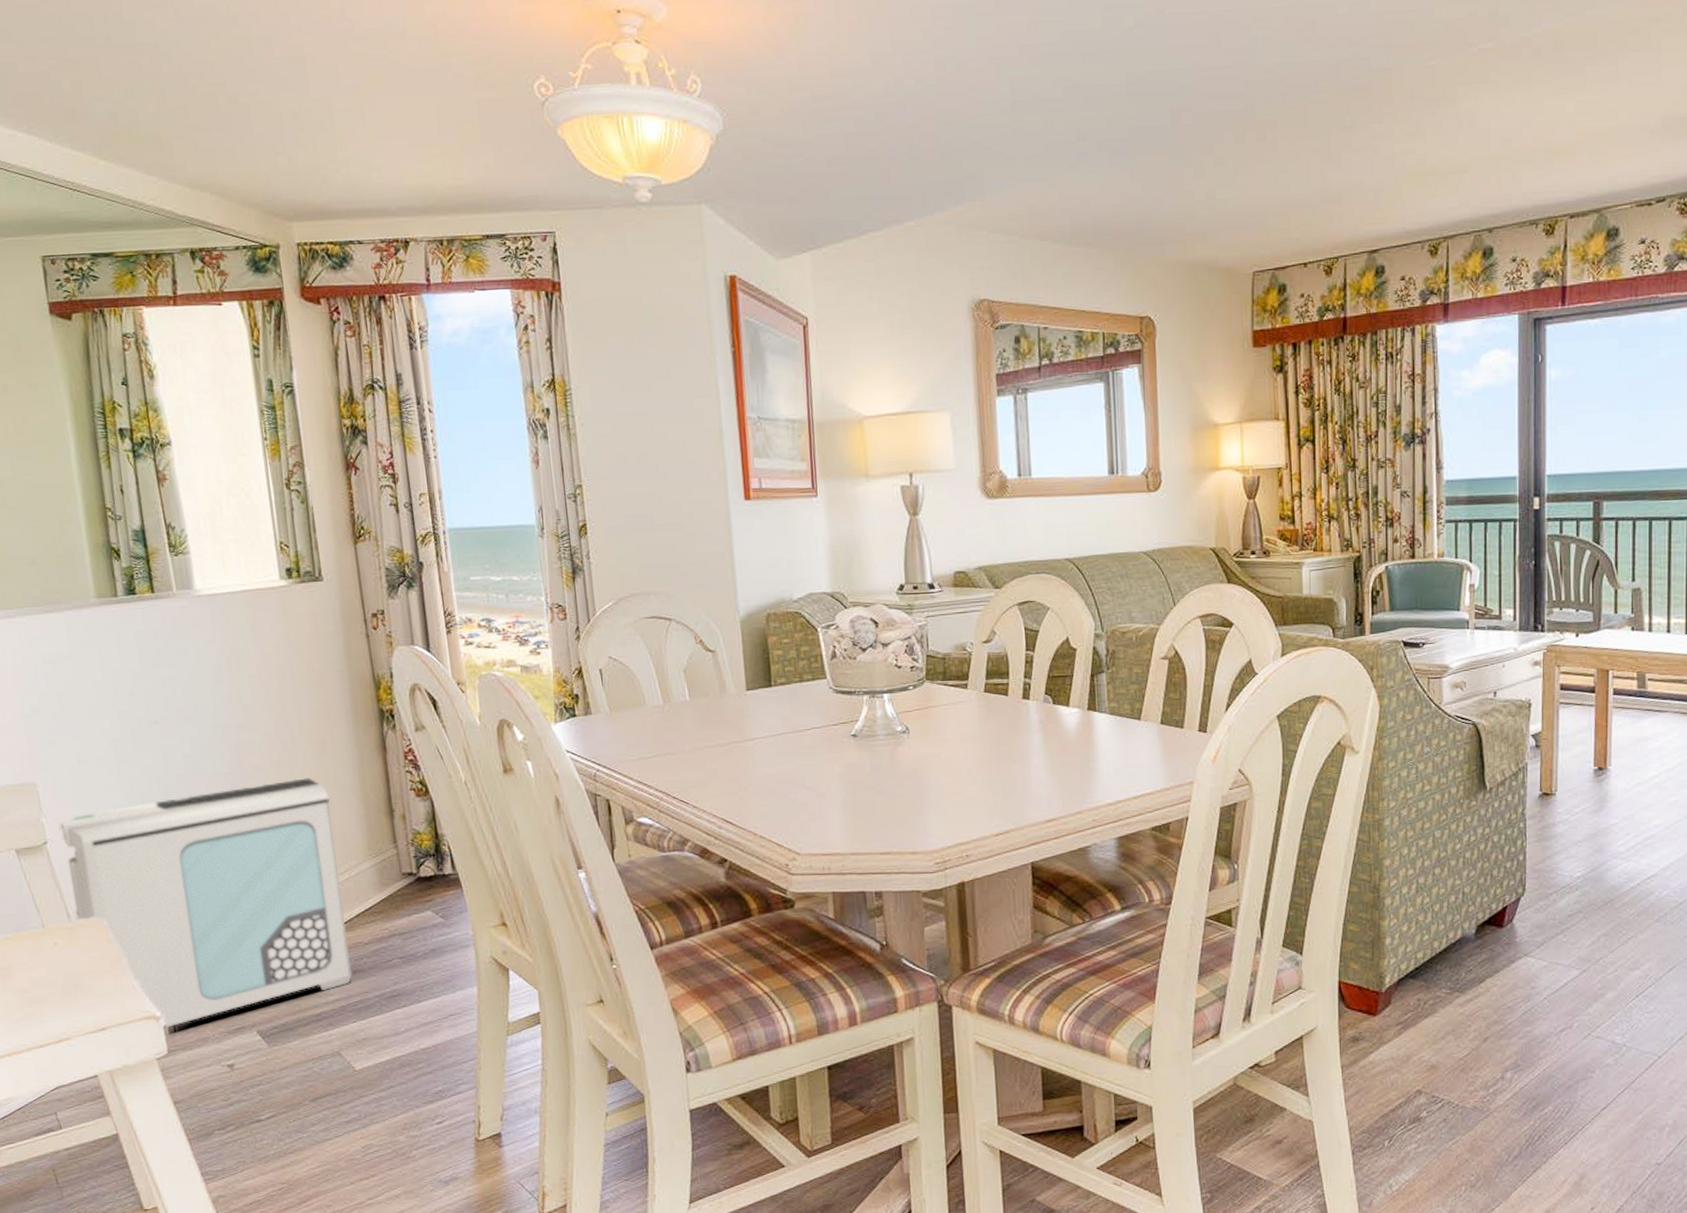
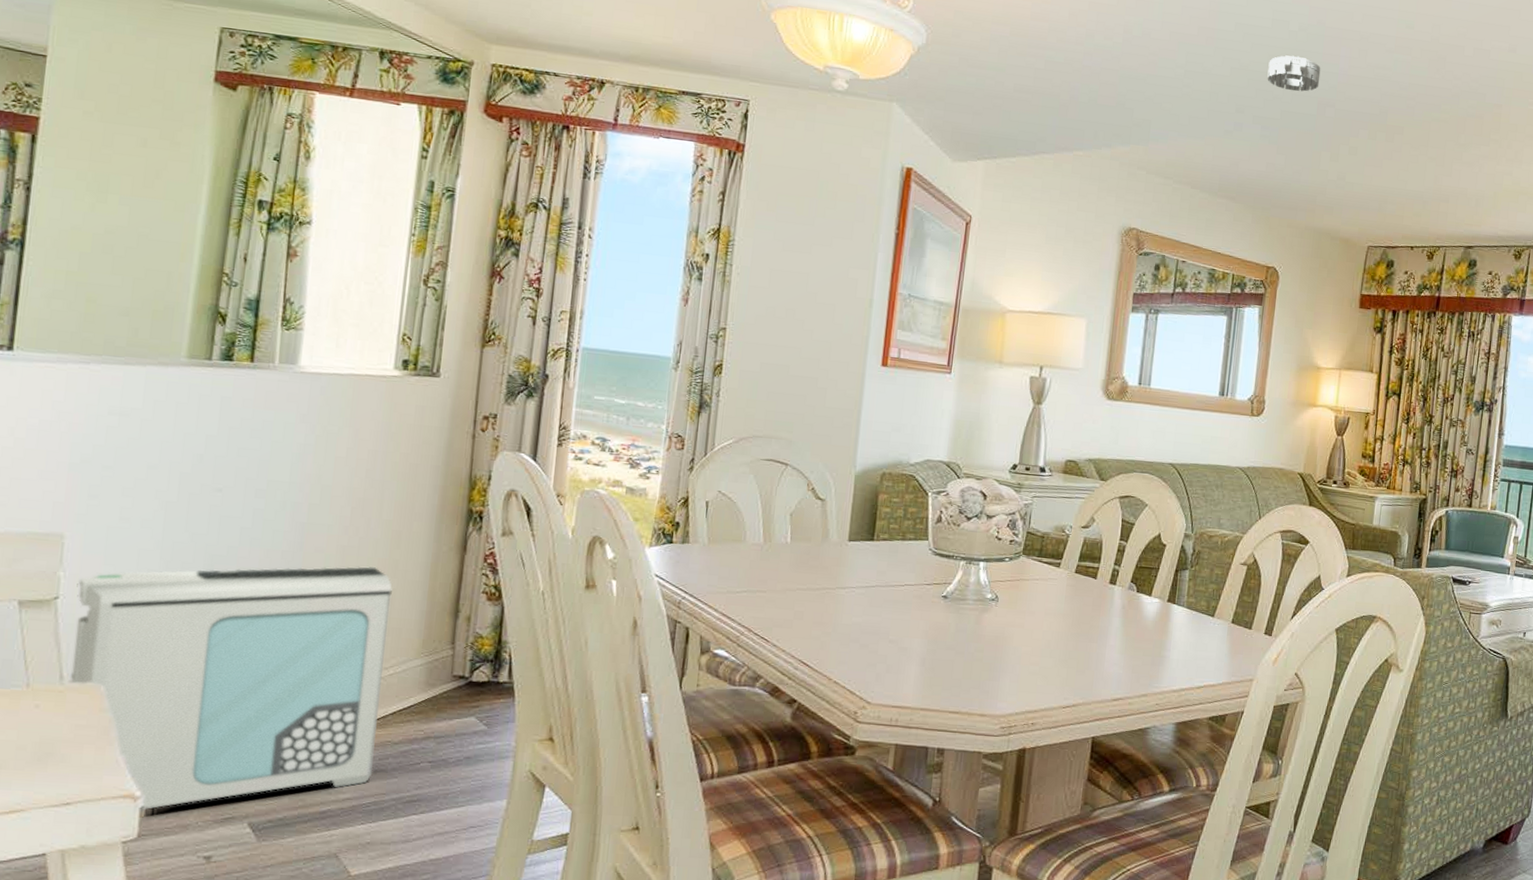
smoke detector: none [1106,57,1169,102] -> present [1267,55,1321,92]

